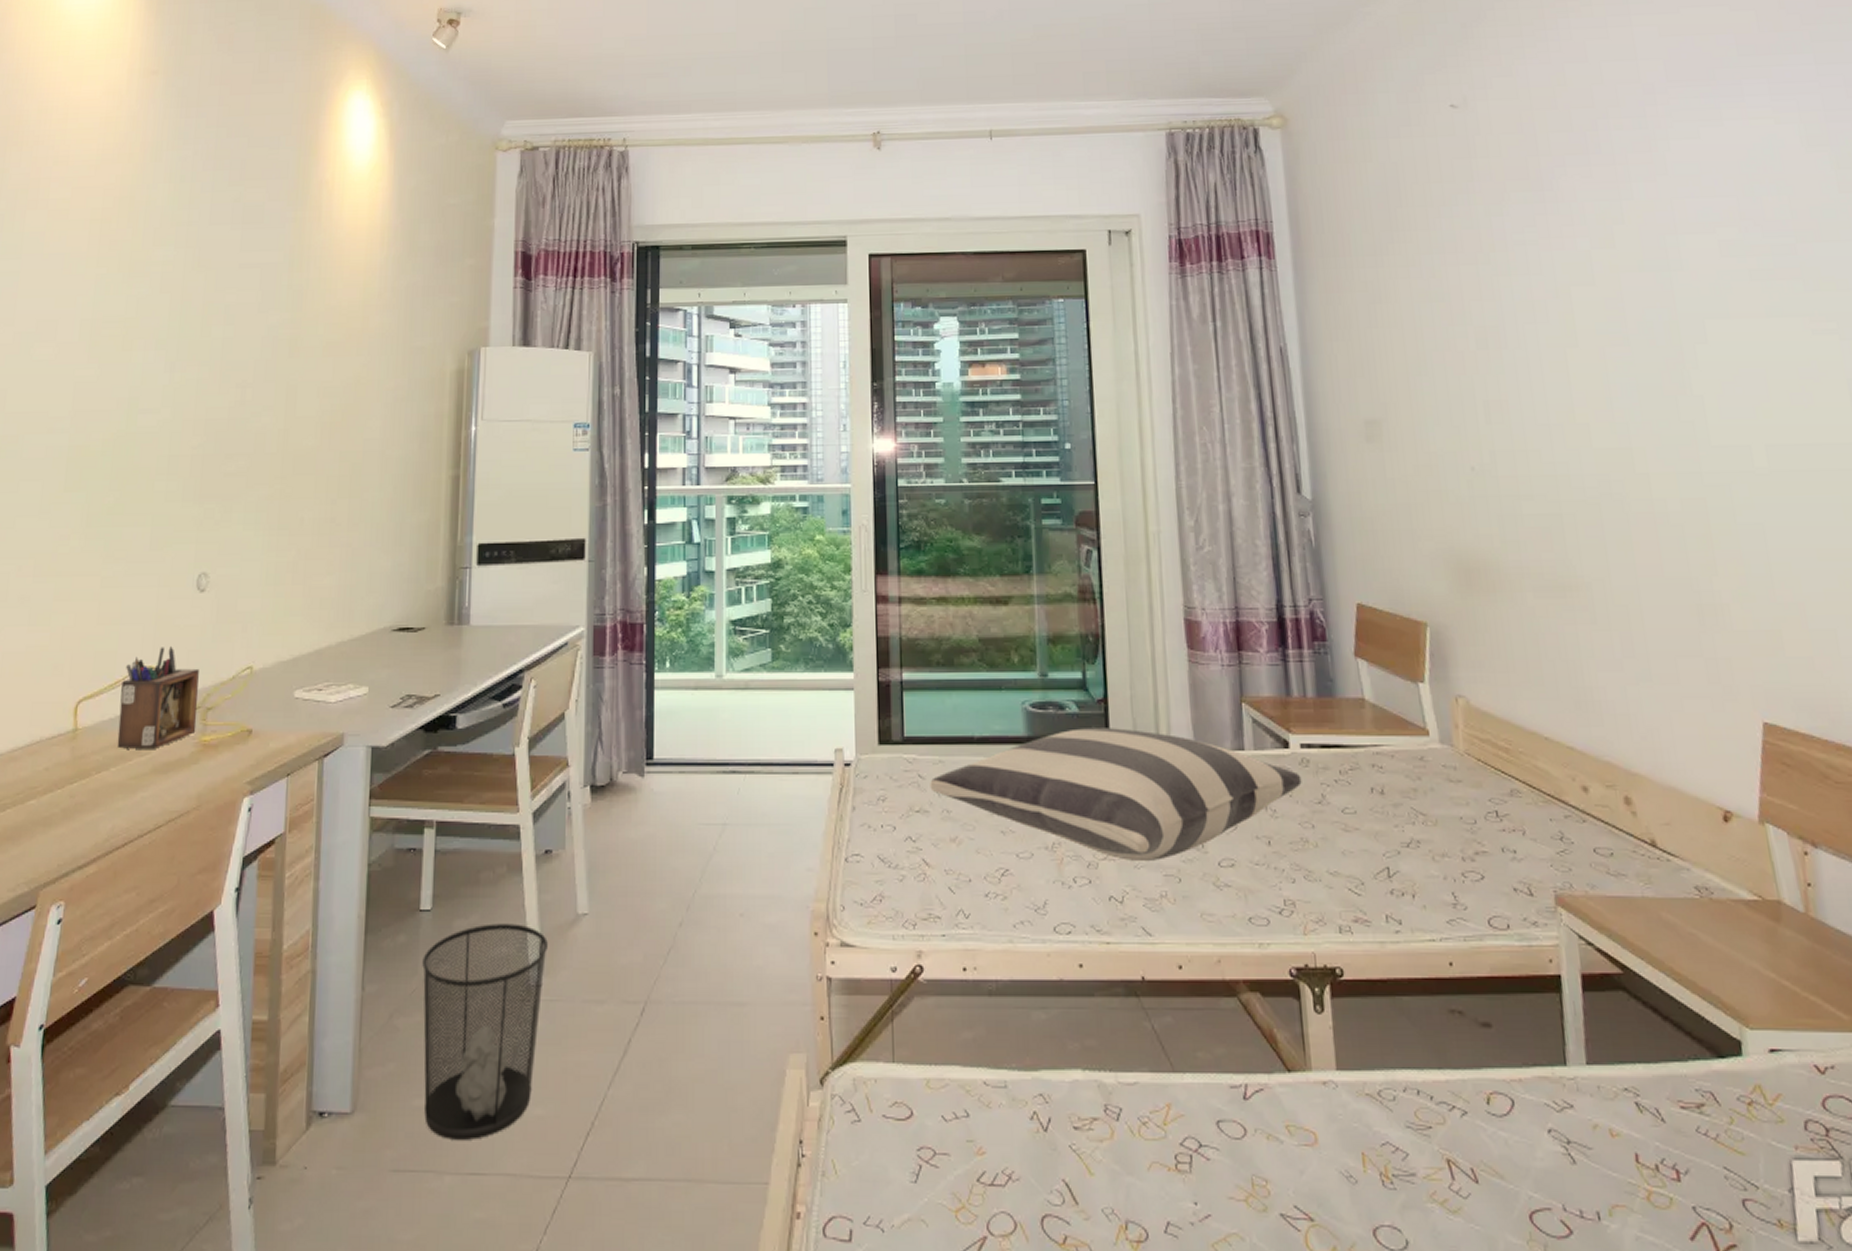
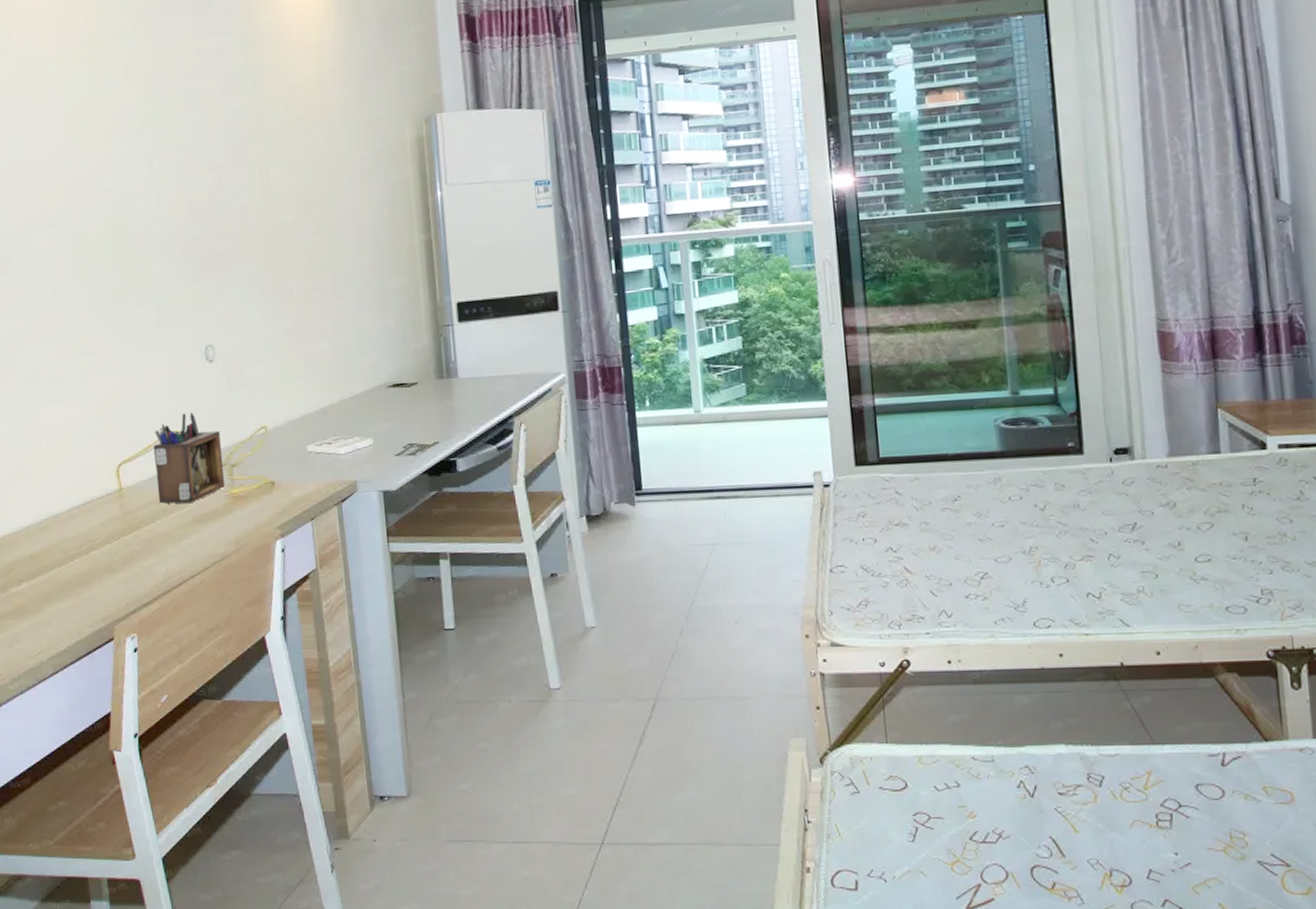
waste bin: present [422,924,548,1140] -> none [452,637,562,816]
pillow: present [930,728,1302,862] -> none [907,439,1280,561]

